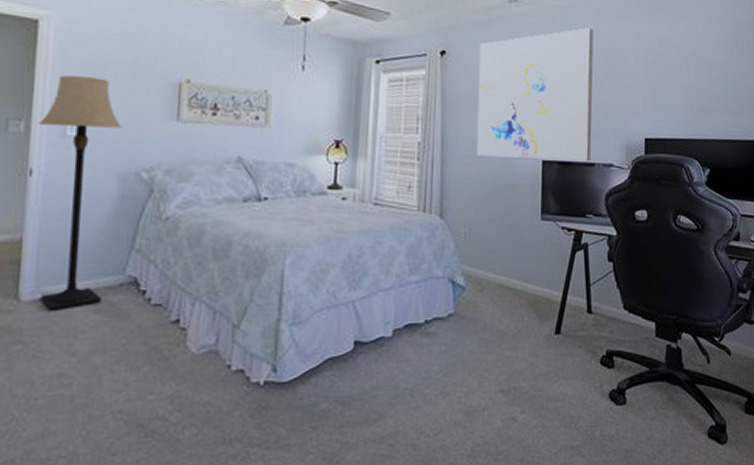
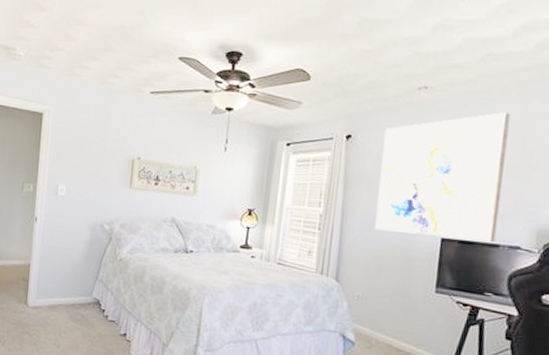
lamp: present [39,75,123,312] -> none [39,153,94,316]

